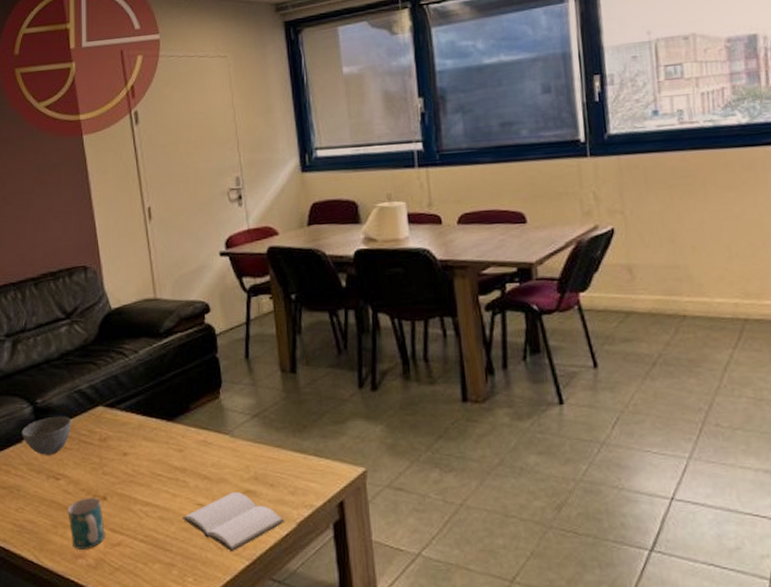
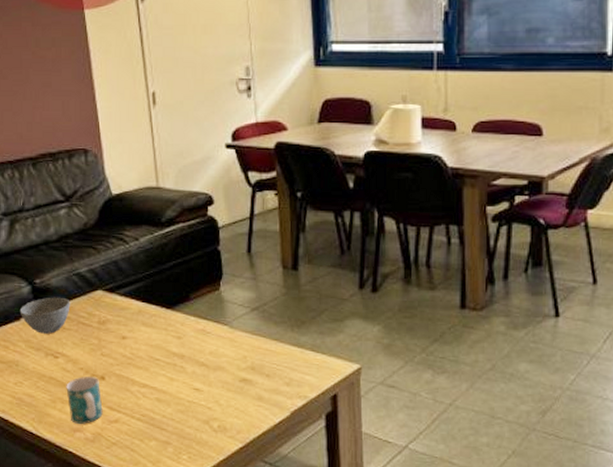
book: present [183,492,285,551] -> none [179,380,279,434]

